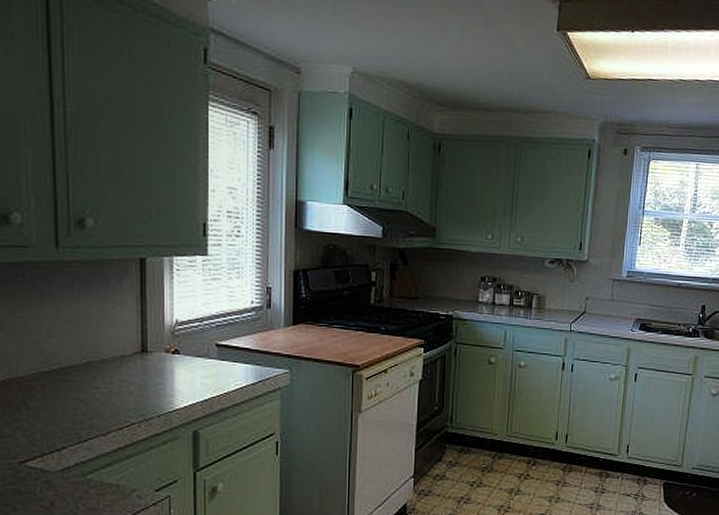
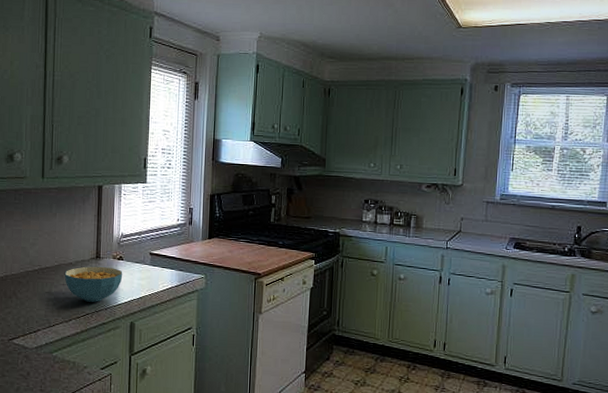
cereal bowl: none [97,362,180,408] -> present [64,266,123,302]

